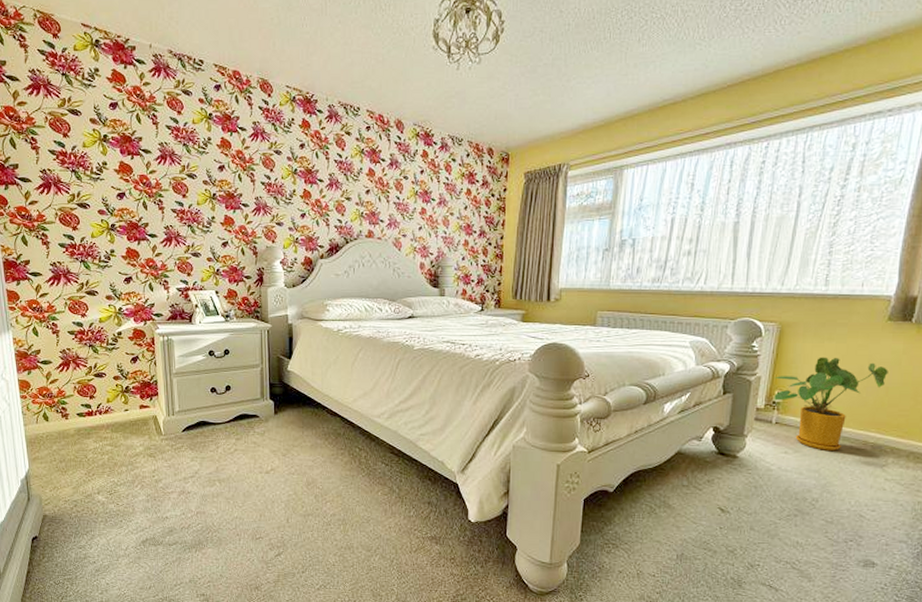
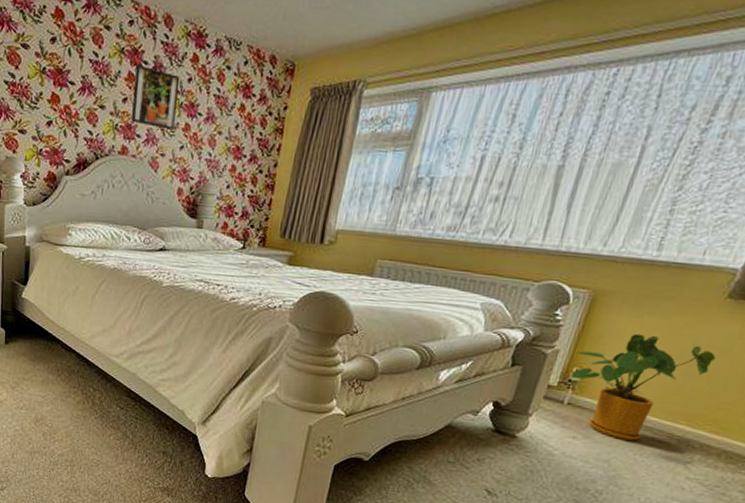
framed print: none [375,162,414,214] -> present [132,64,180,130]

